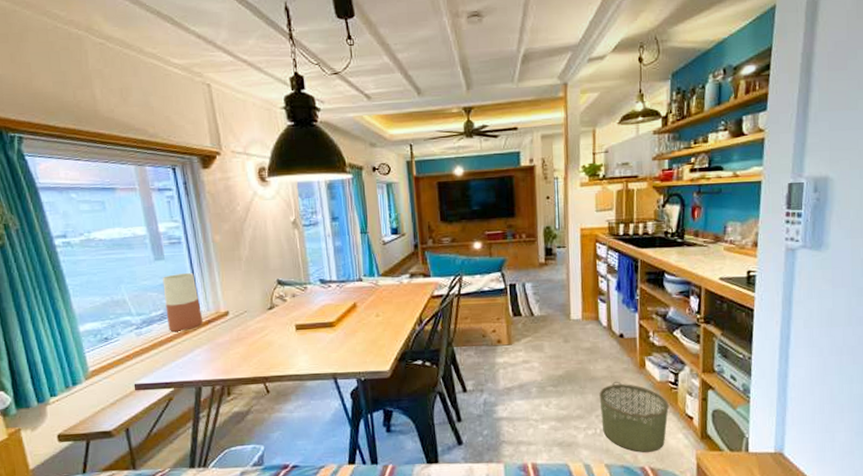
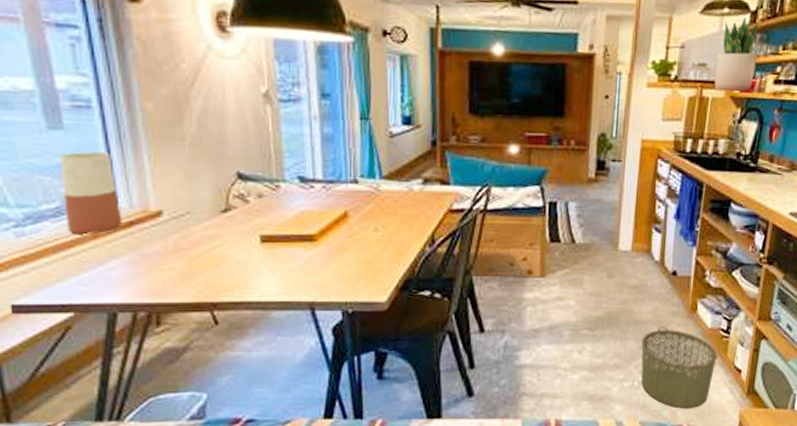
planter: none [637,122,672,183] -> present [714,17,760,92]

